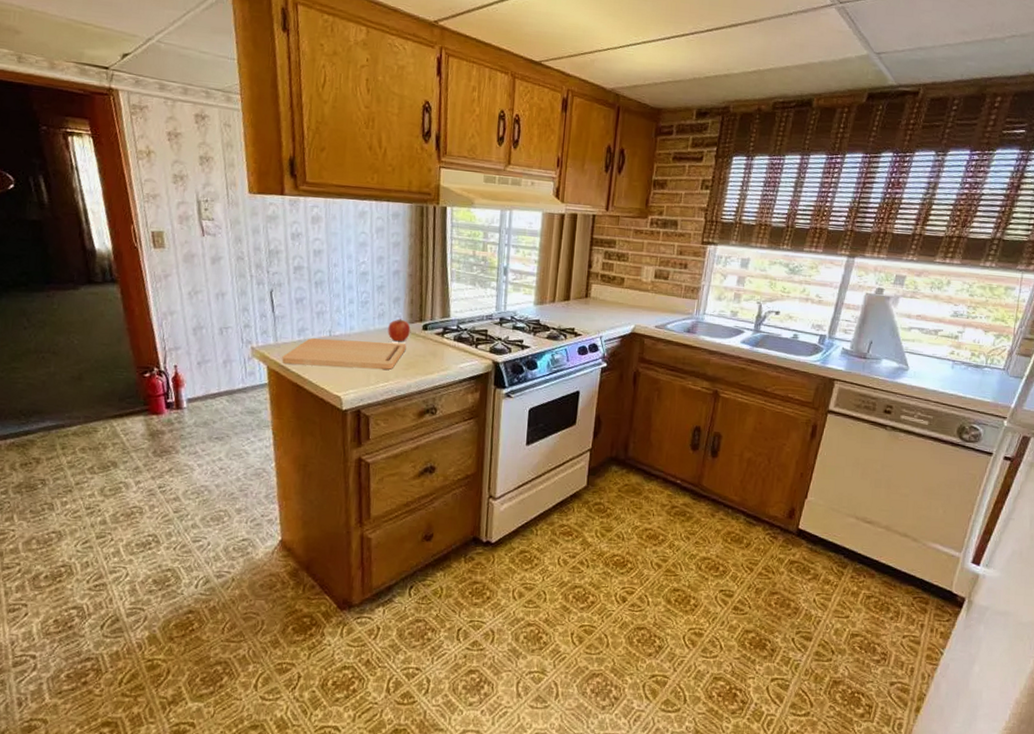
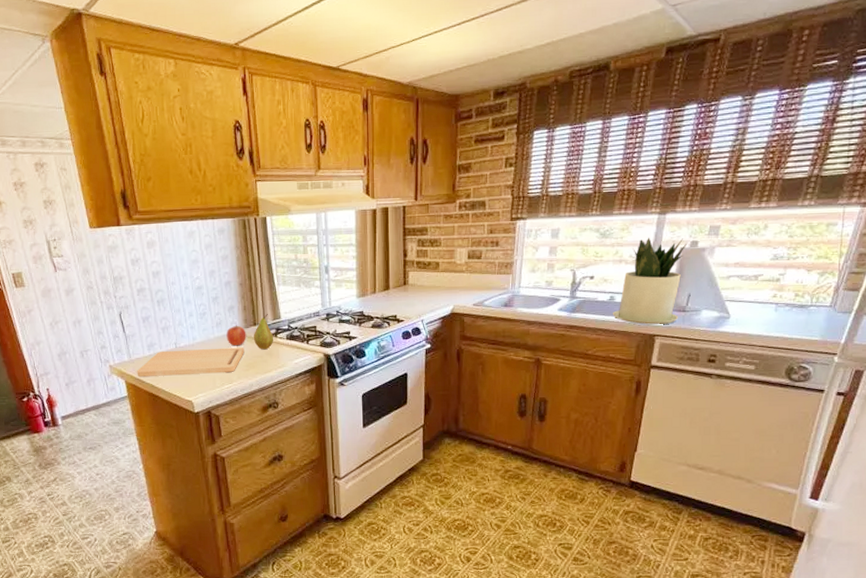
fruit: none [417,310,441,350] -> present [253,313,274,350]
planter: none [795,278,874,369] -> present [613,237,688,325]

